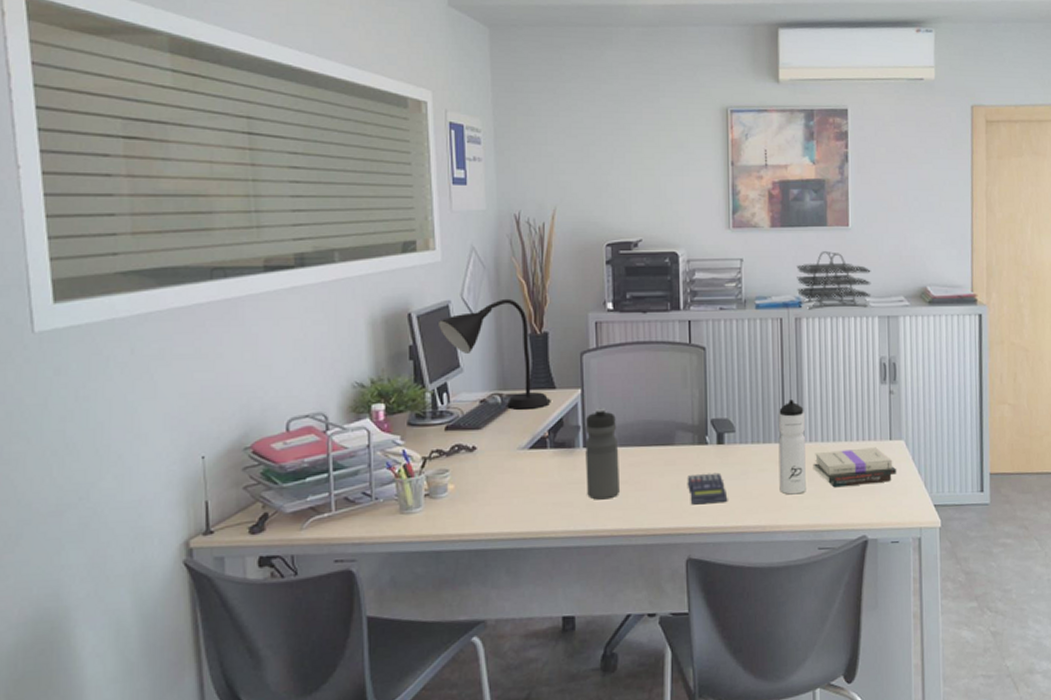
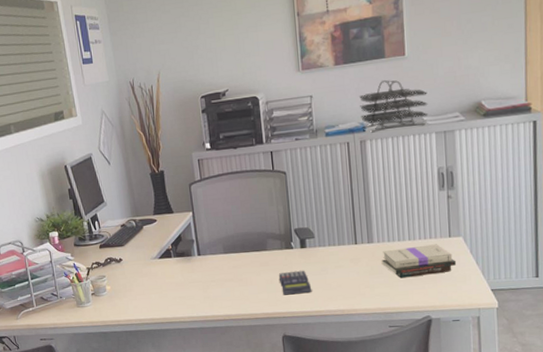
desk lamp: present [439,298,551,411] -> none [86,147,171,231]
water bottle: present [585,408,619,500] -> none [197,225,228,294]
water bottle: present [778,399,806,495] -> none [349,209,377,285]

